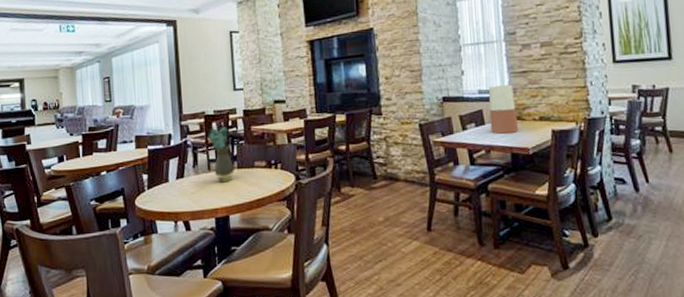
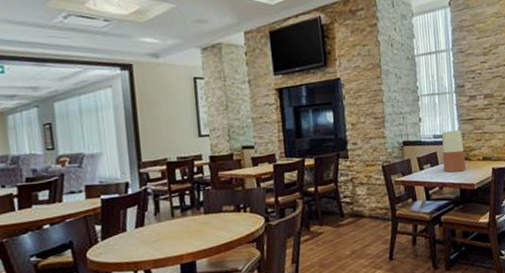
vase: present [207,126,234,183] -> none [170,172,201,229]

